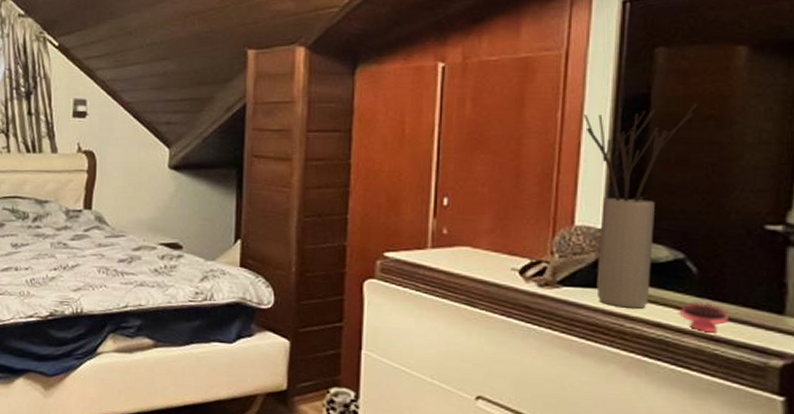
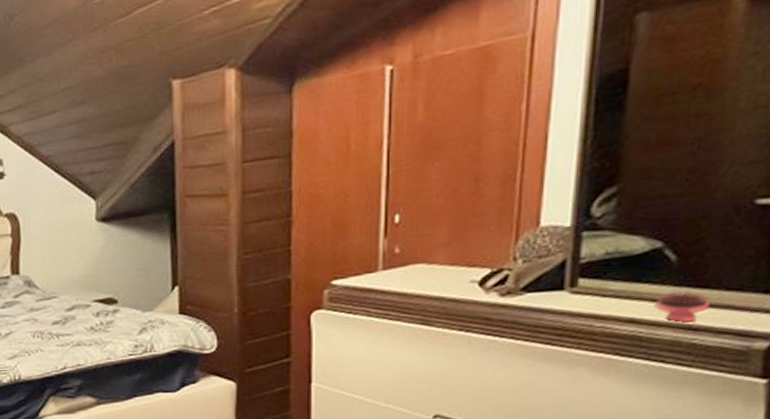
vase: present [583,102,697,309] -> none [551,71,684,308]

